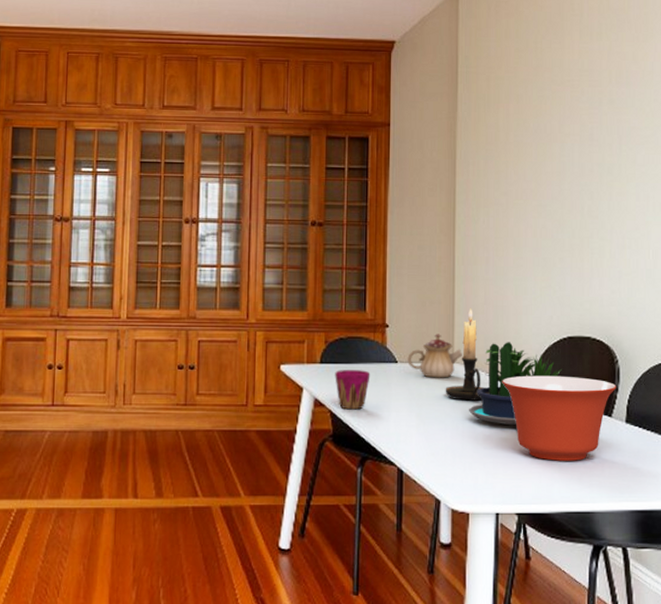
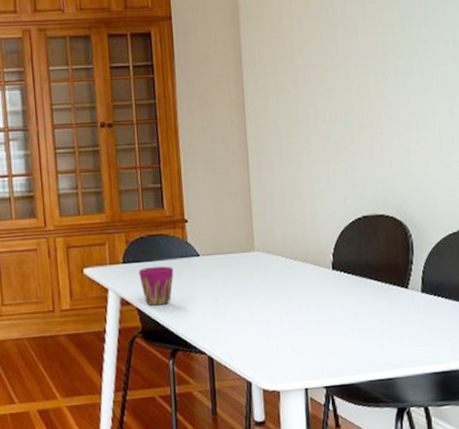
teapot: present [407,334,462,378] -> none [209,224,262,268]
candle holder: present [445,307,485,401] -> none [248,196,286,287]
potted plant: present [468,342,562,426] -> none [271,226,359,306]
mixing bowl: present [502,375,617,461] -> none [302,253,411,335]

